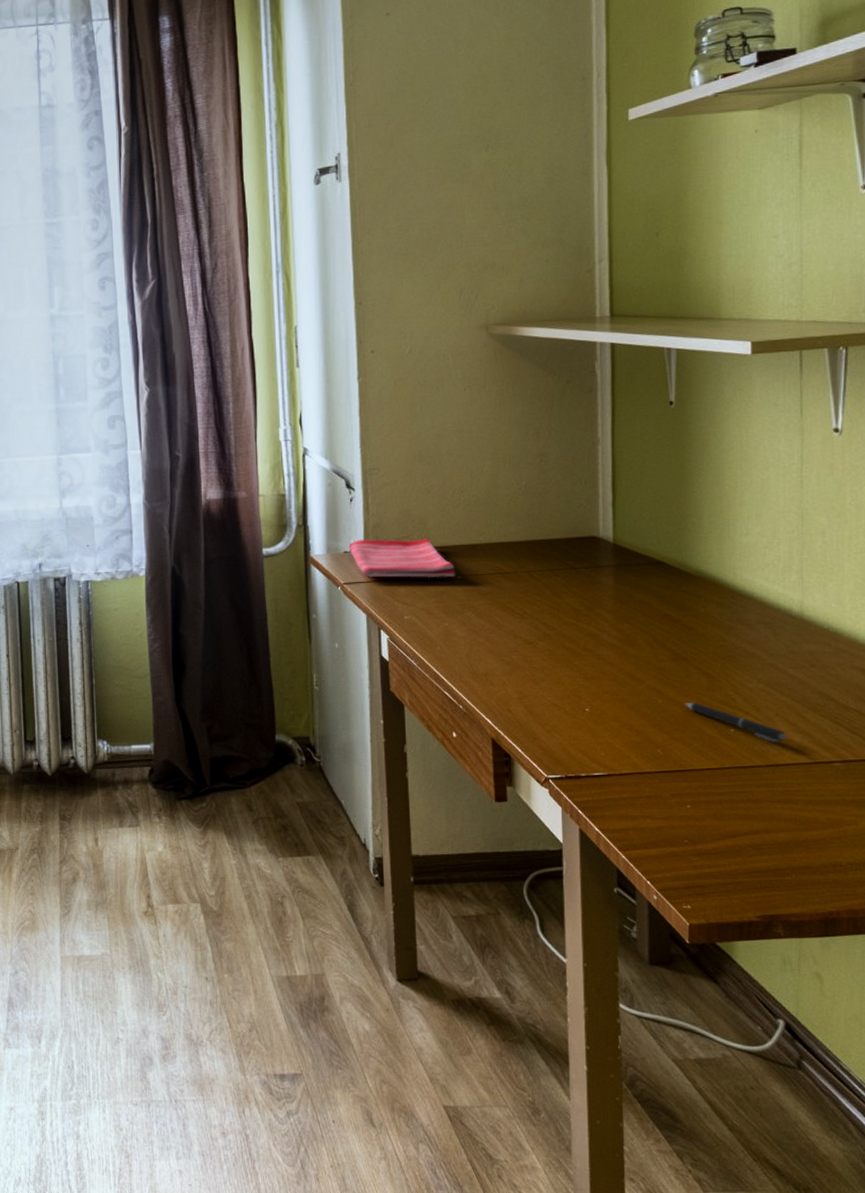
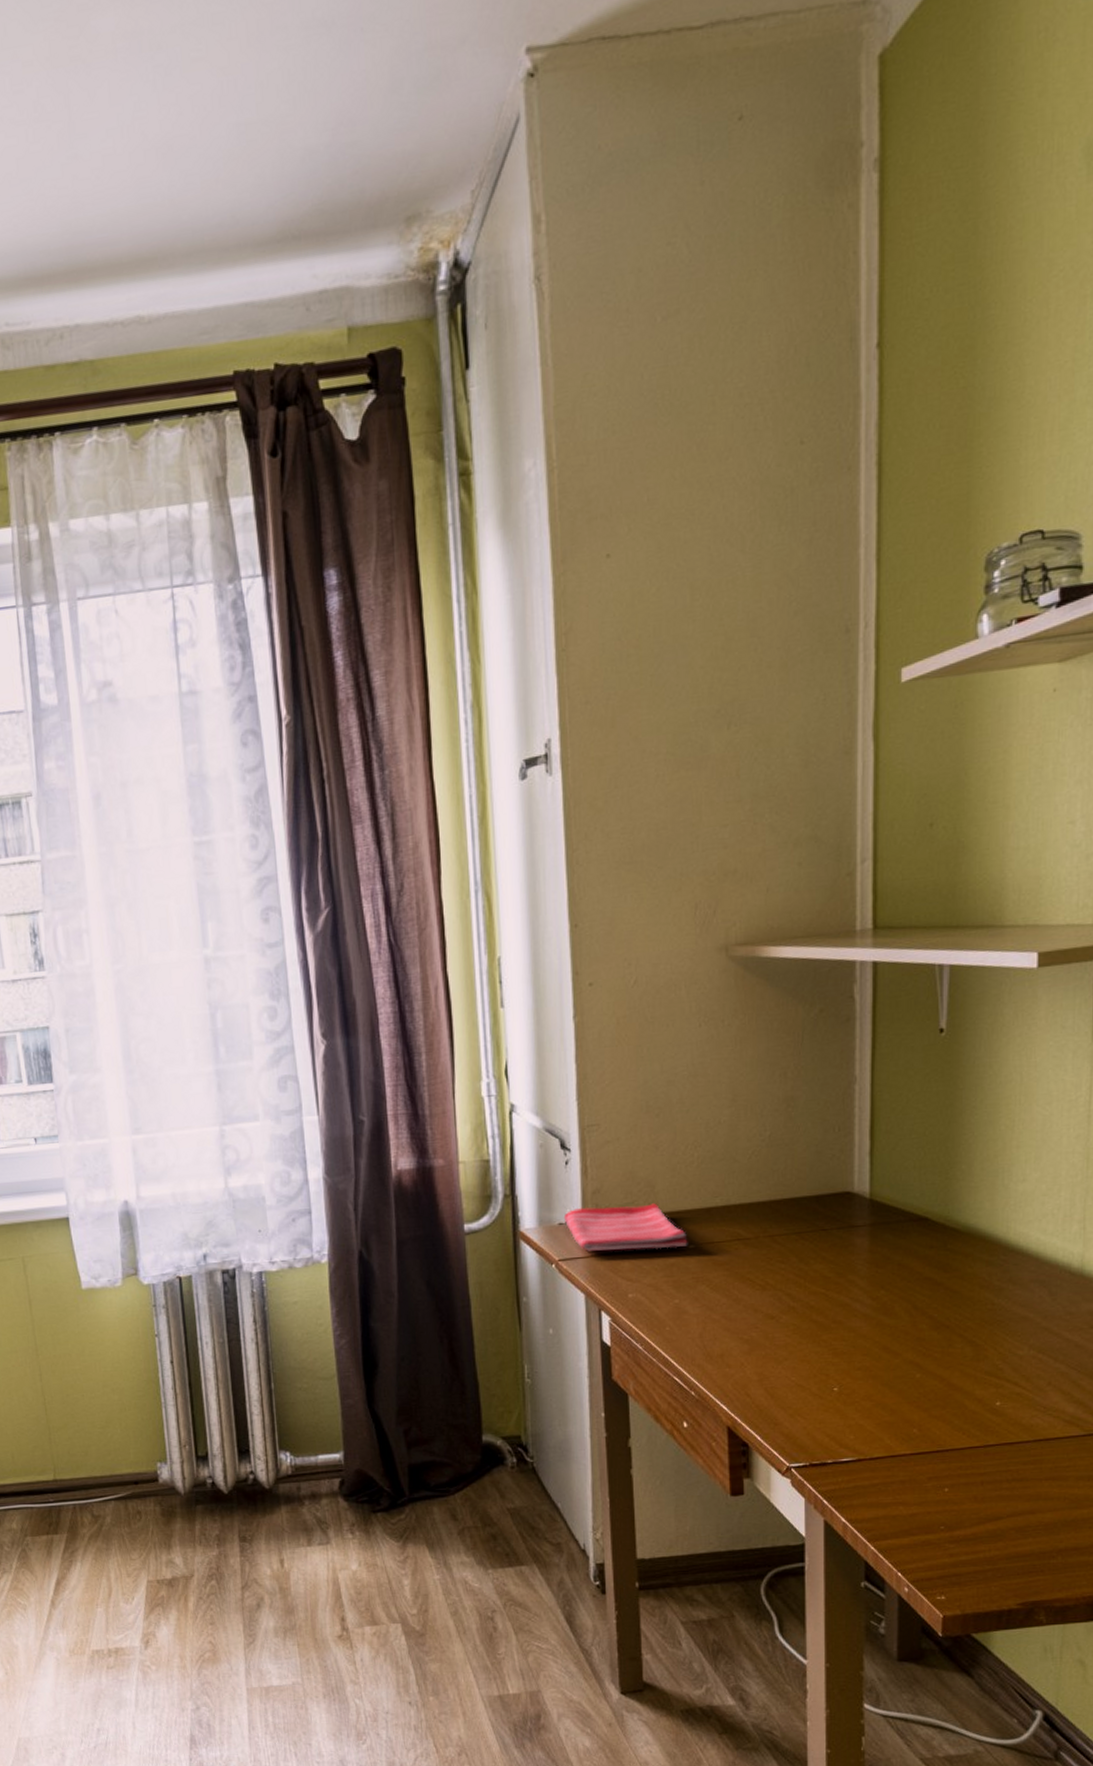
pen: present [685,702,788,742] -> none [946,1374,1060,1414]

